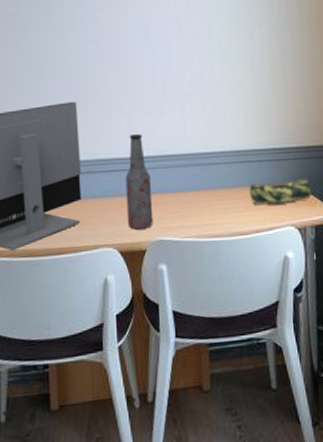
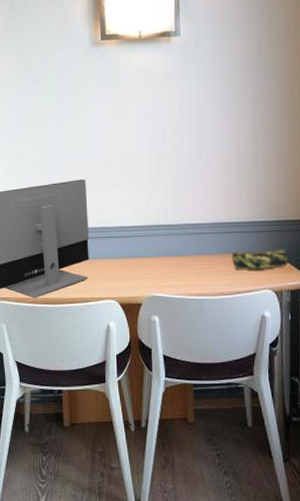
bottle: present [125,133,154,230] -> none [125,206,148,286]

